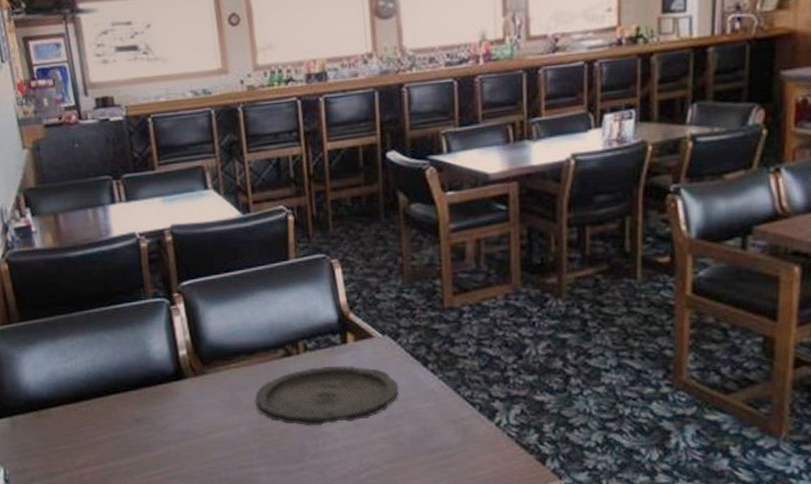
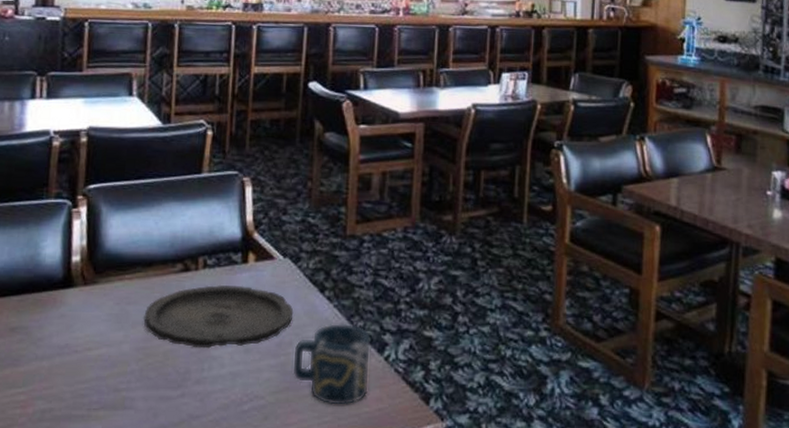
cup: none [403,393,482,470] -> present [292,323,371,405]

